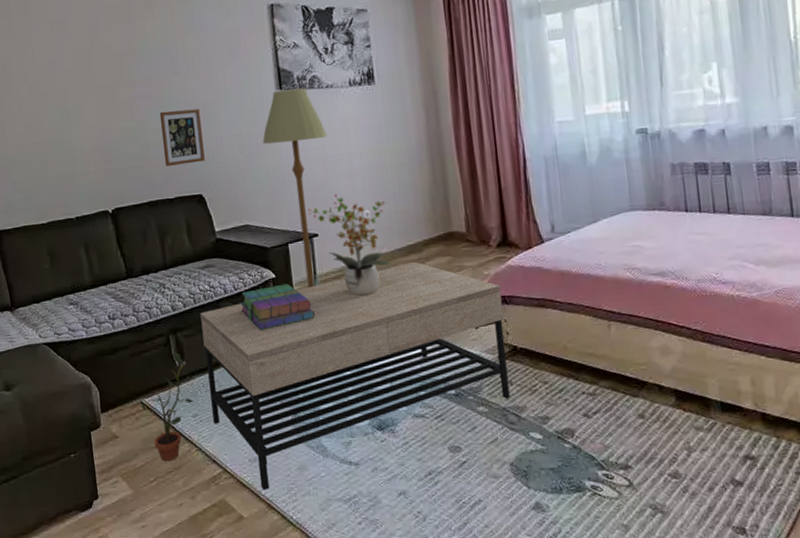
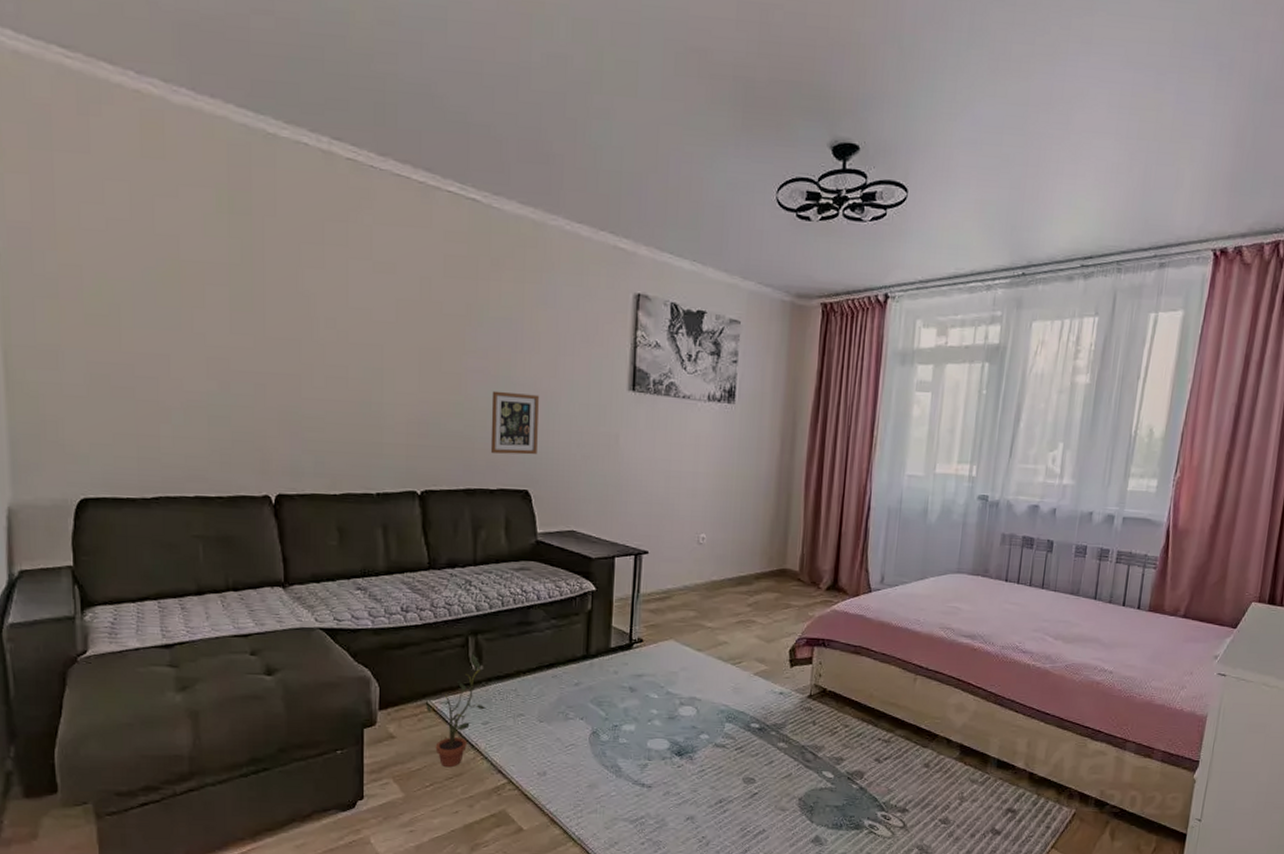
coffee table: present [200,261,510,490] -> none [505,593,822,804]
books: present [240,284,315,330] -> none [552,598,631,644]
floor lamp: present [263,88,327,288] -> none [605,392,675,606]
potted plant: present [308,194,390,296] -> none [641,513,724,621]

